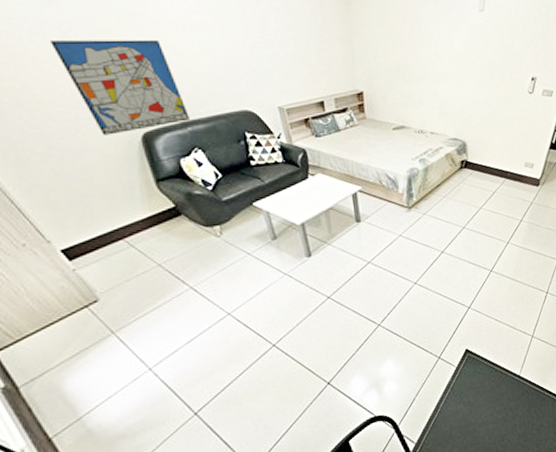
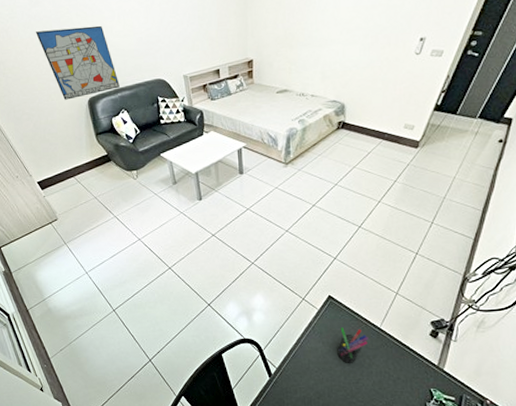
pen holder: none [479,380,510,421] -> present [337,327,369,363]

